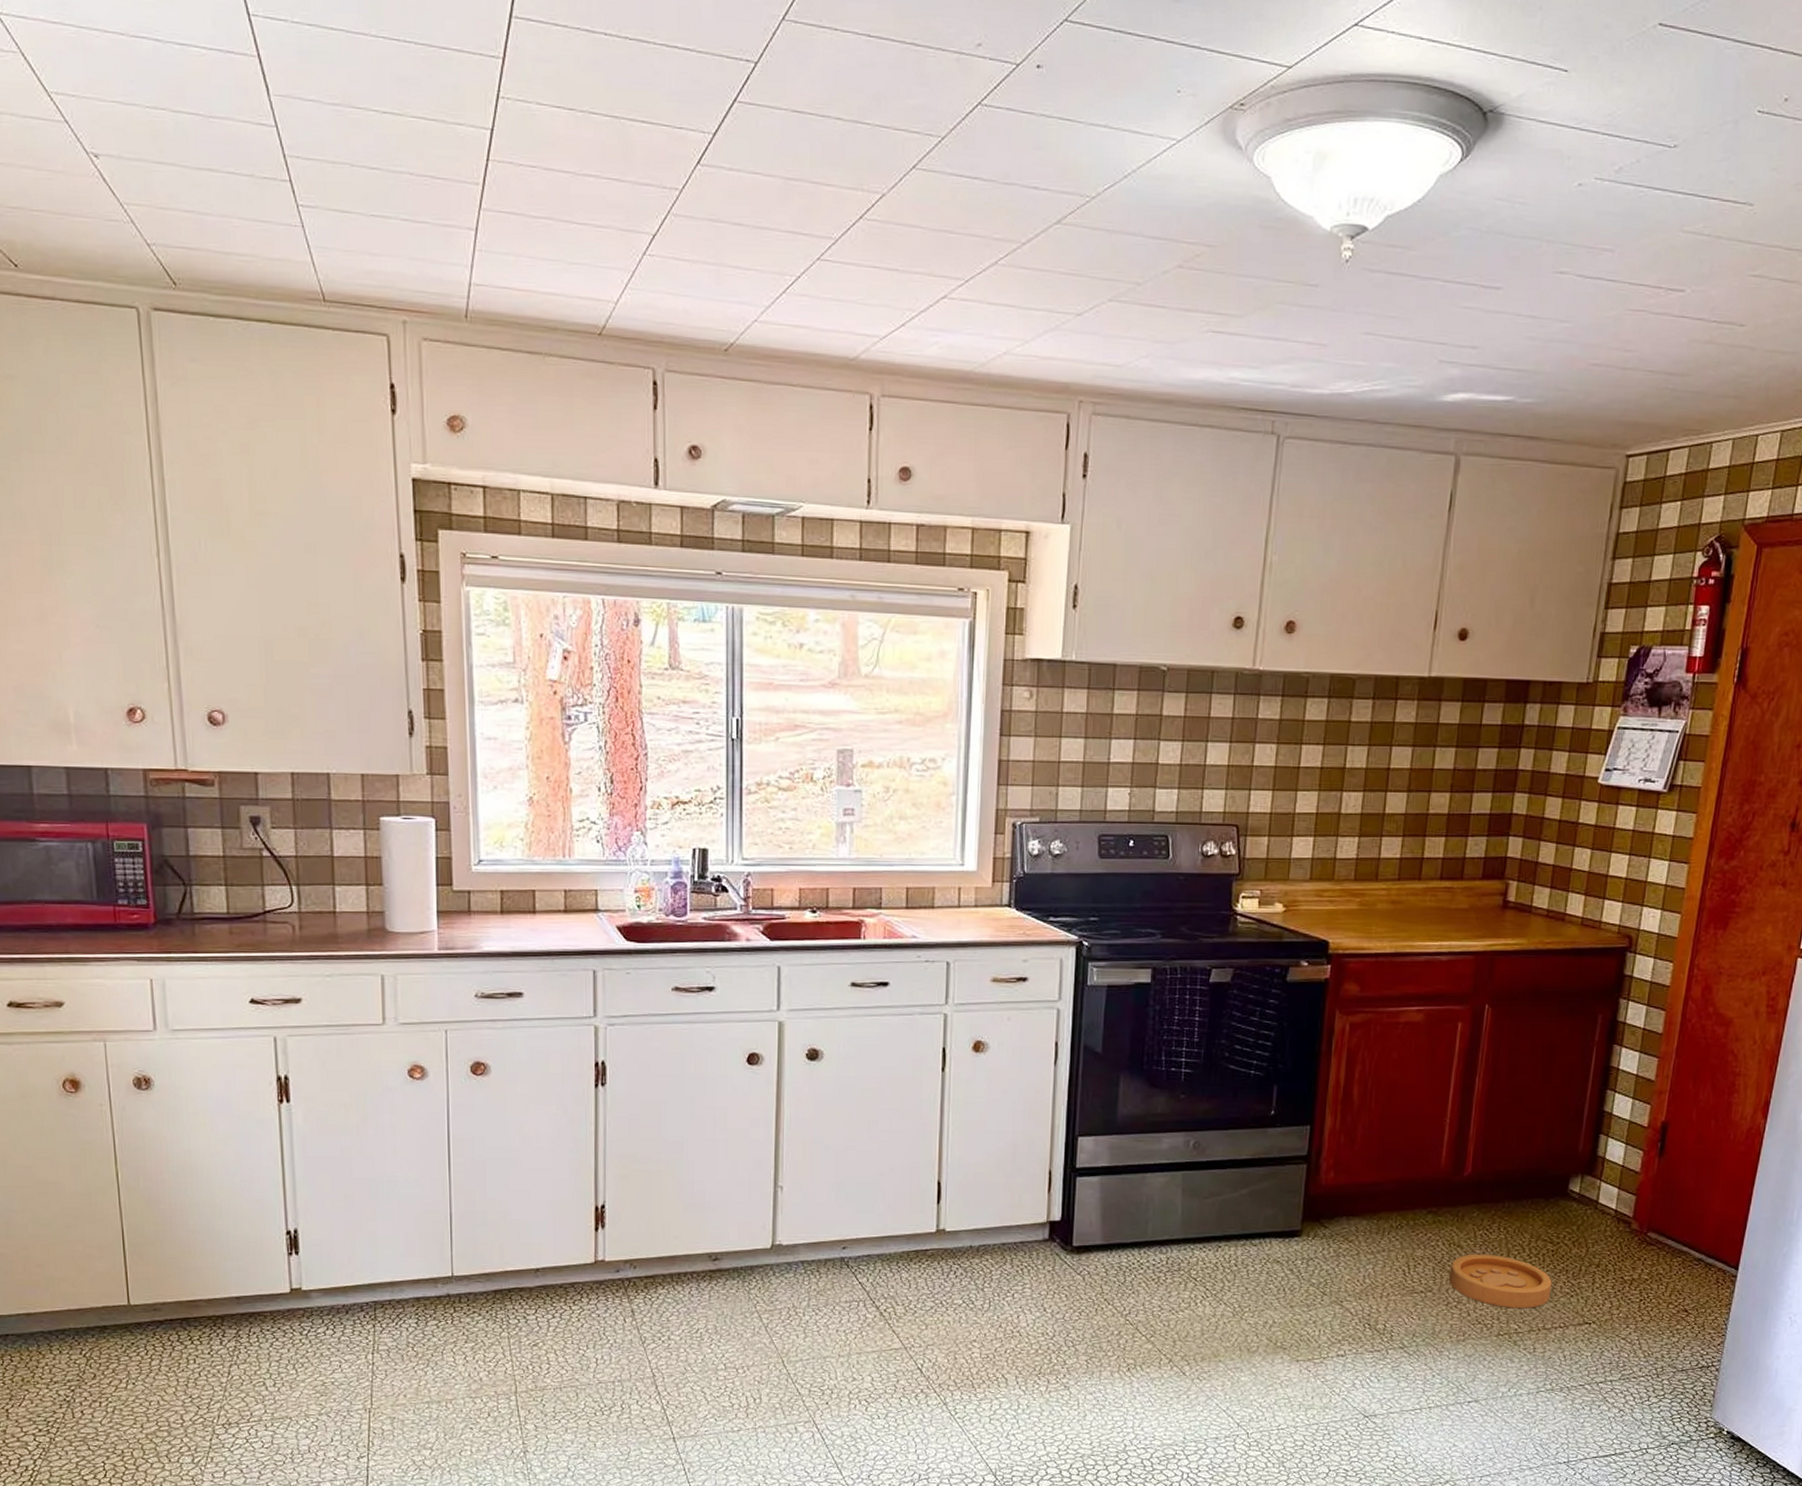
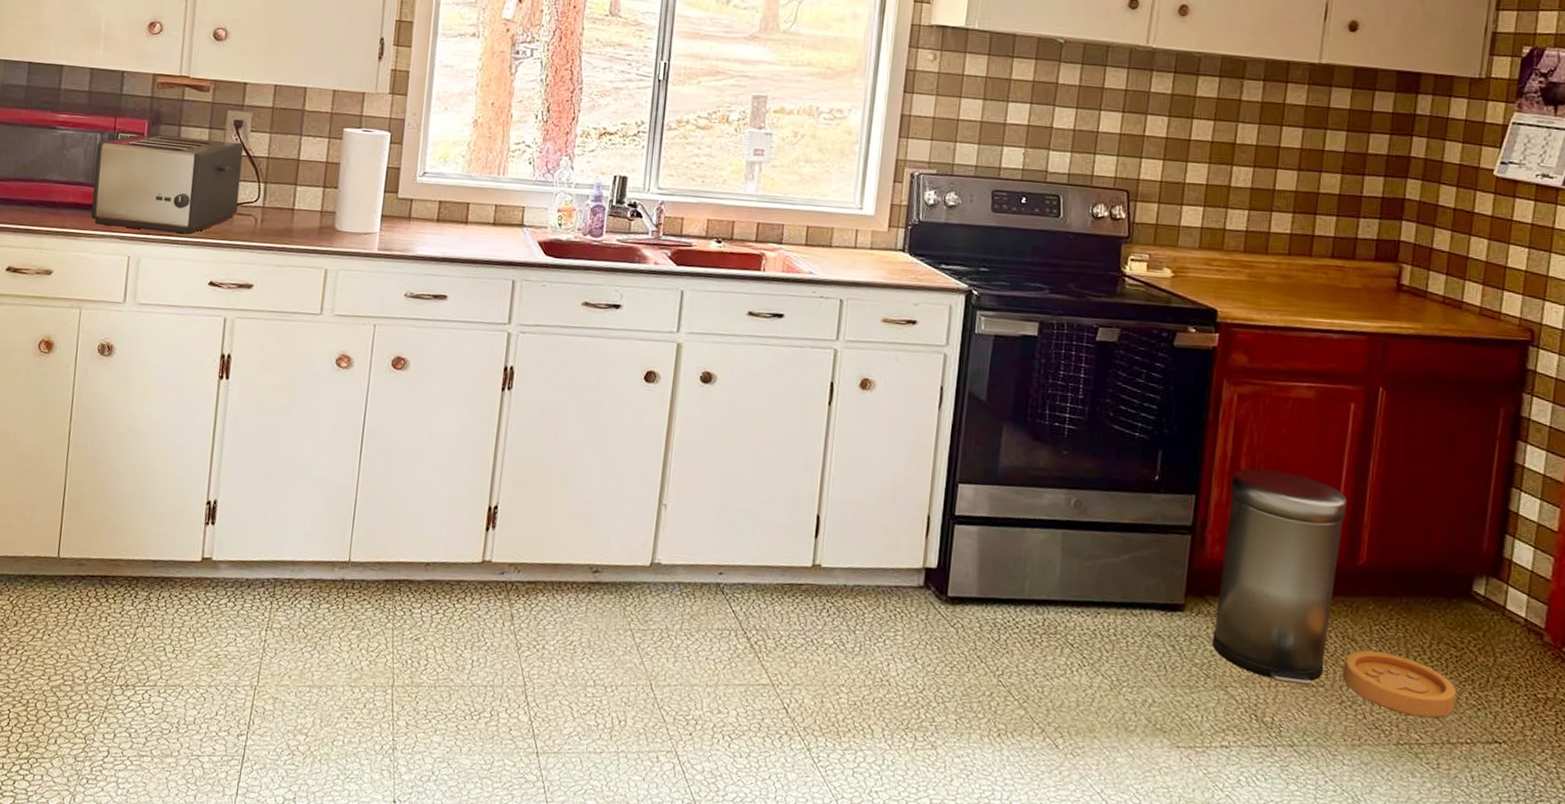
toaster: none [90,838,270,951] -> present [91,132,244,235]
pedal bin: none [1328,1093,1454,1292] -> present [1212,468,1348,686]

